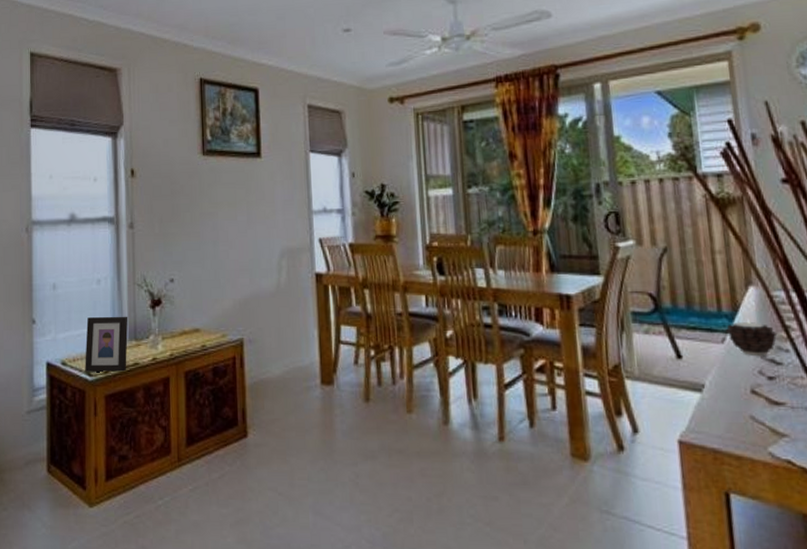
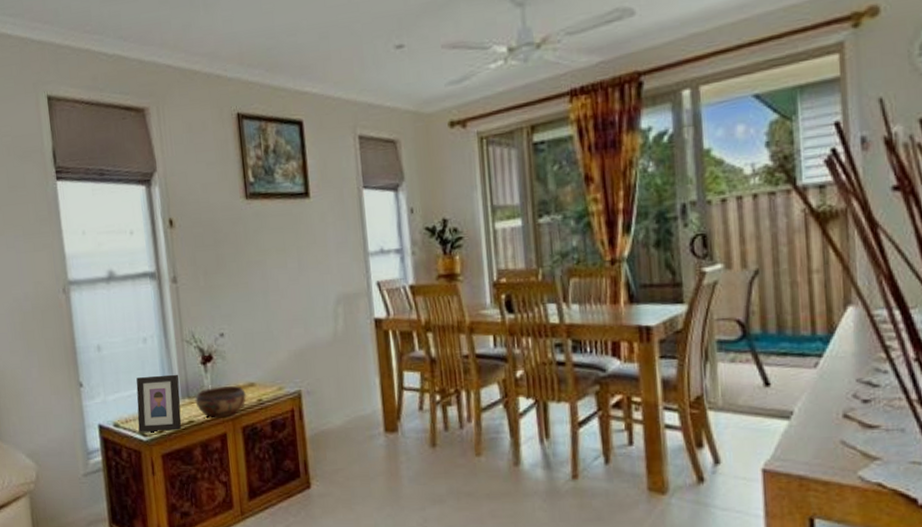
decorative bowl: none [142,331,191,363] -> present [195,386,246,420]
candle: present [725,318,778,355] -> none [819,340,876,379]

